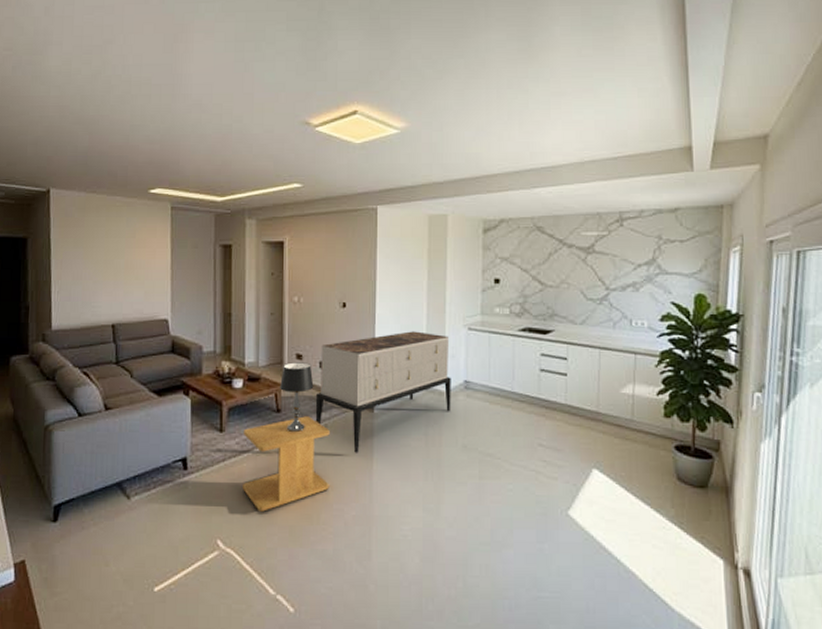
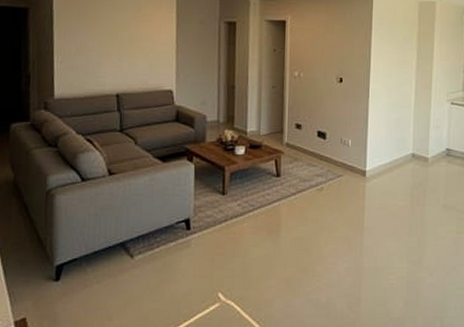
side table: present [243,416,330,512] -> none [243,180,326,266]
table lamp: present [280,362,314,433] -> none [280,131,312,195]
sideboard: present [315,331,451,453] -> none [312,105,435,213]

